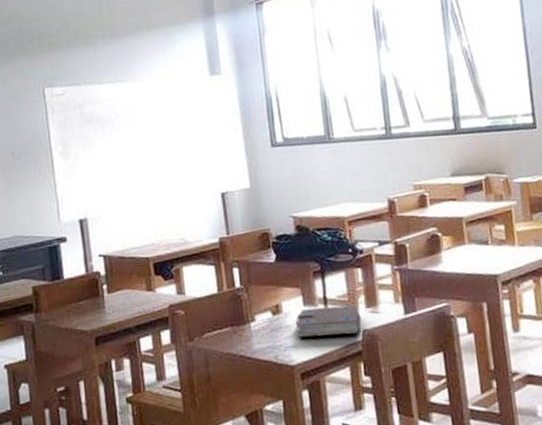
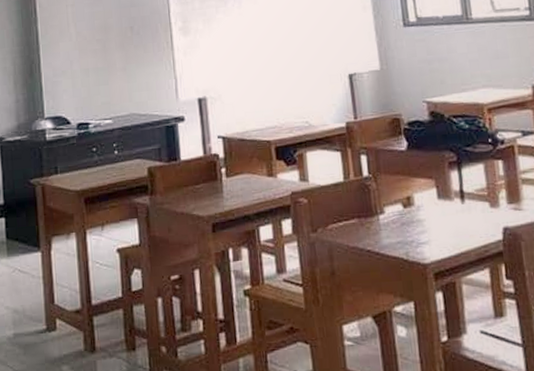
book: present [295,305,362,338] -> none [428,200,503,234]

